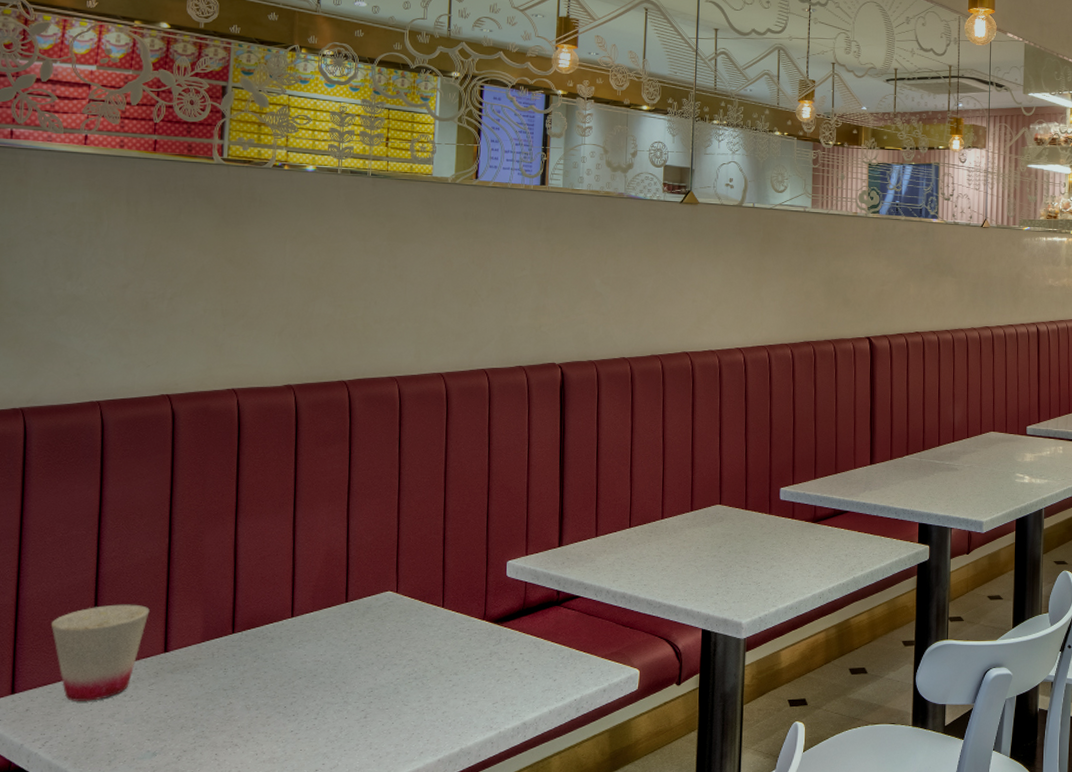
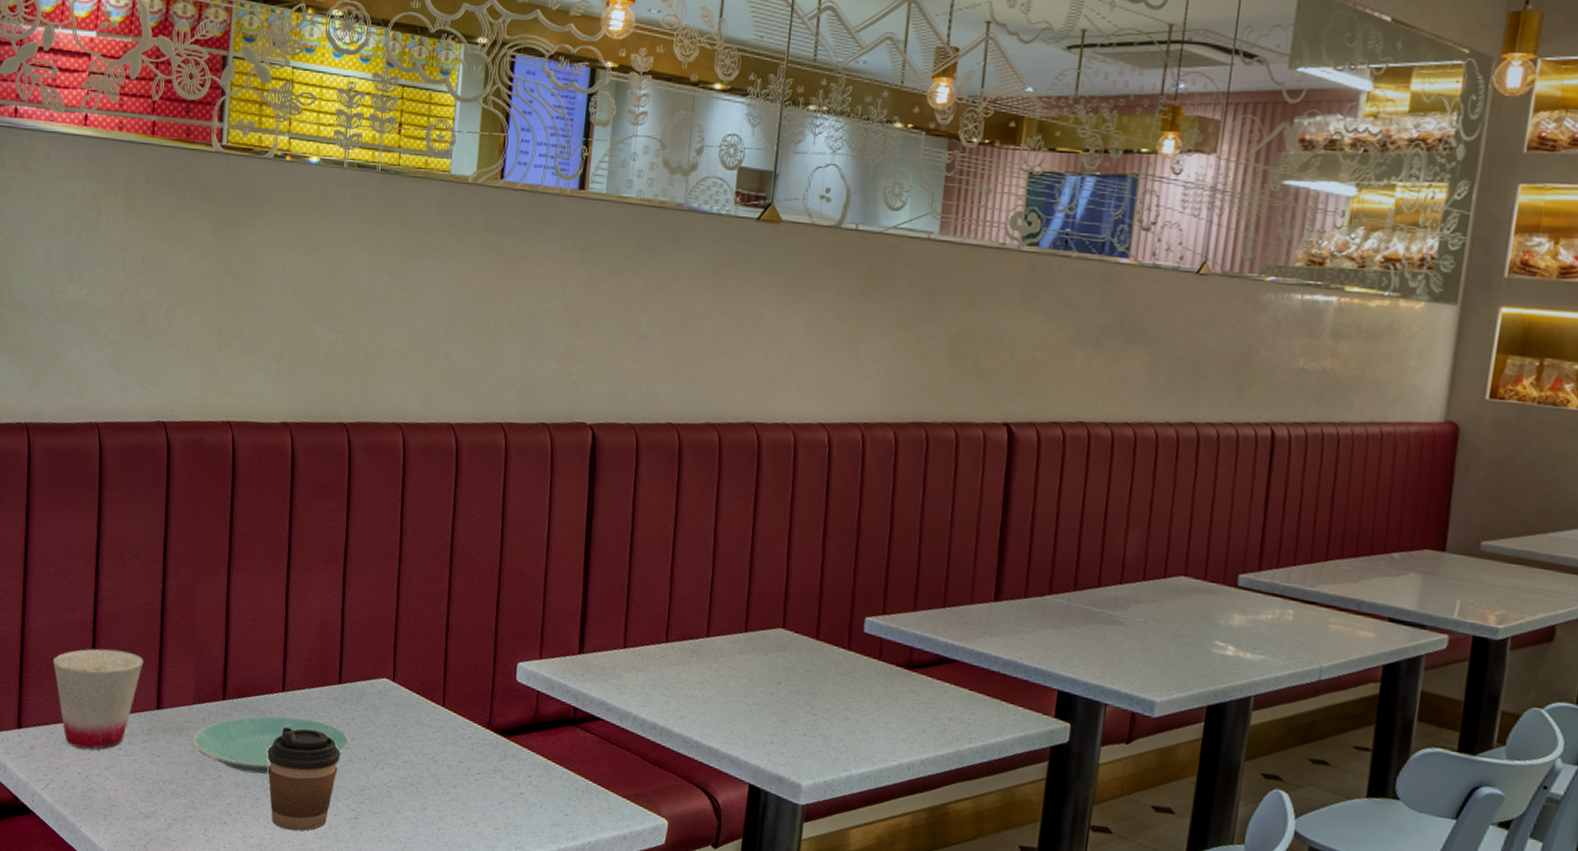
plate: none [201,636,358,695] -> present [192,715,351,775]
coffee cup: none [277,646,349,740] -> present [267,726,341,831]

